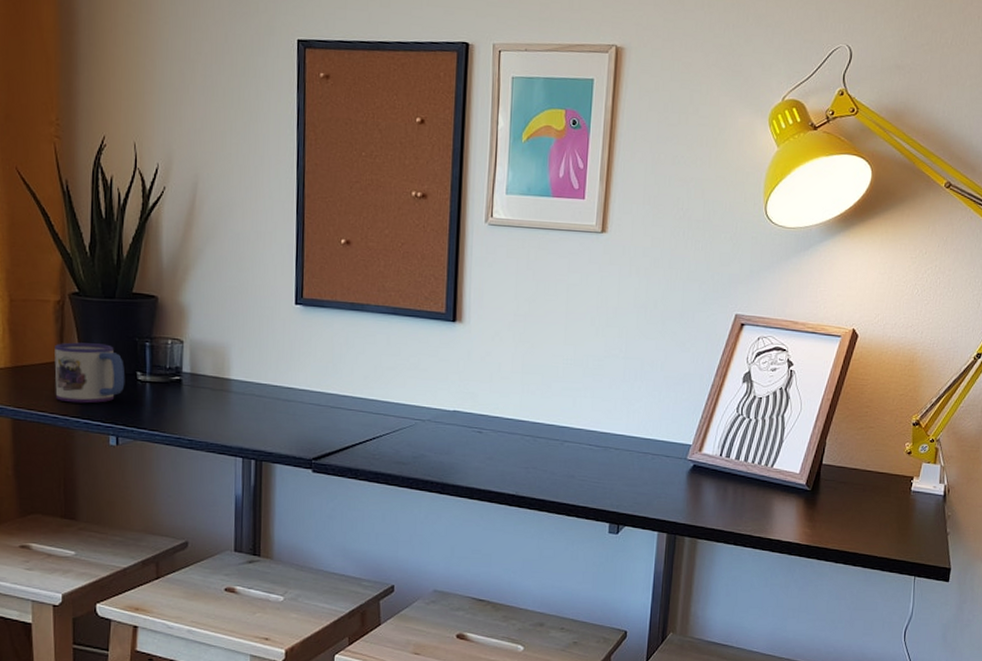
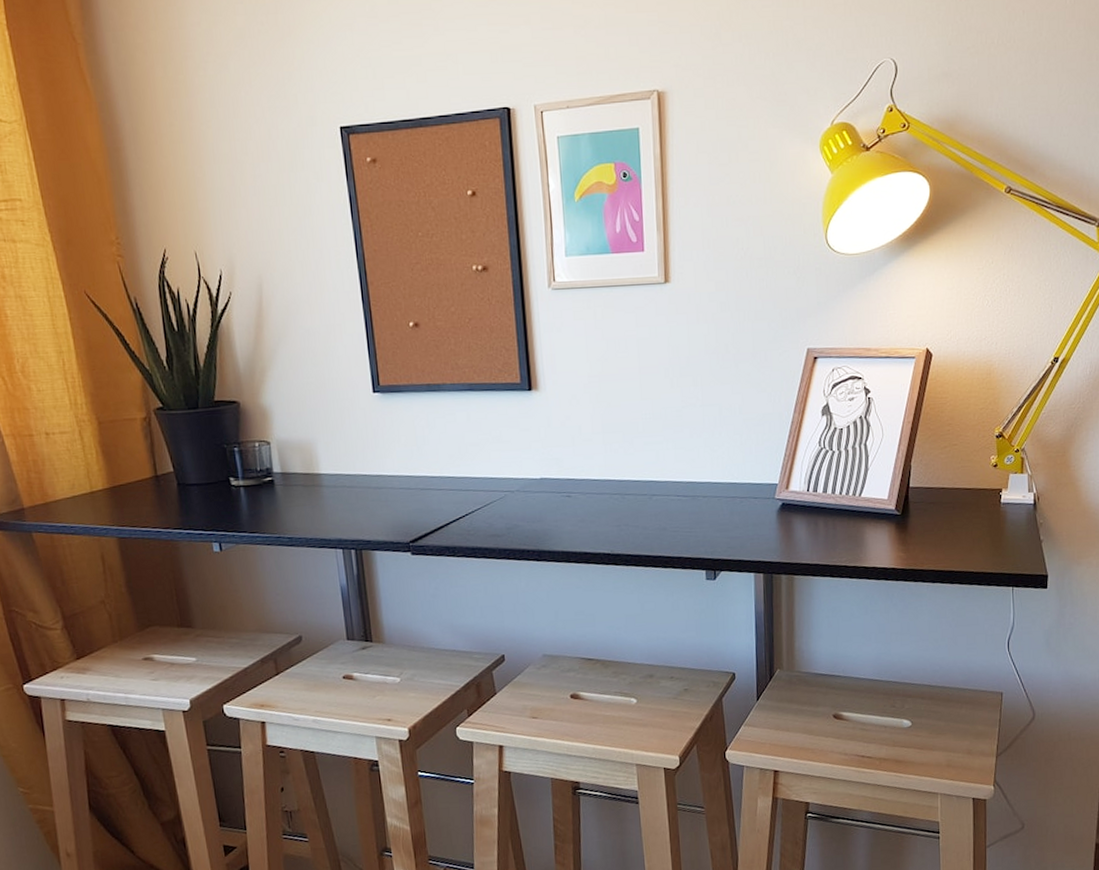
mug: present [54,342,126,404] -> none [148,454,220,516]

